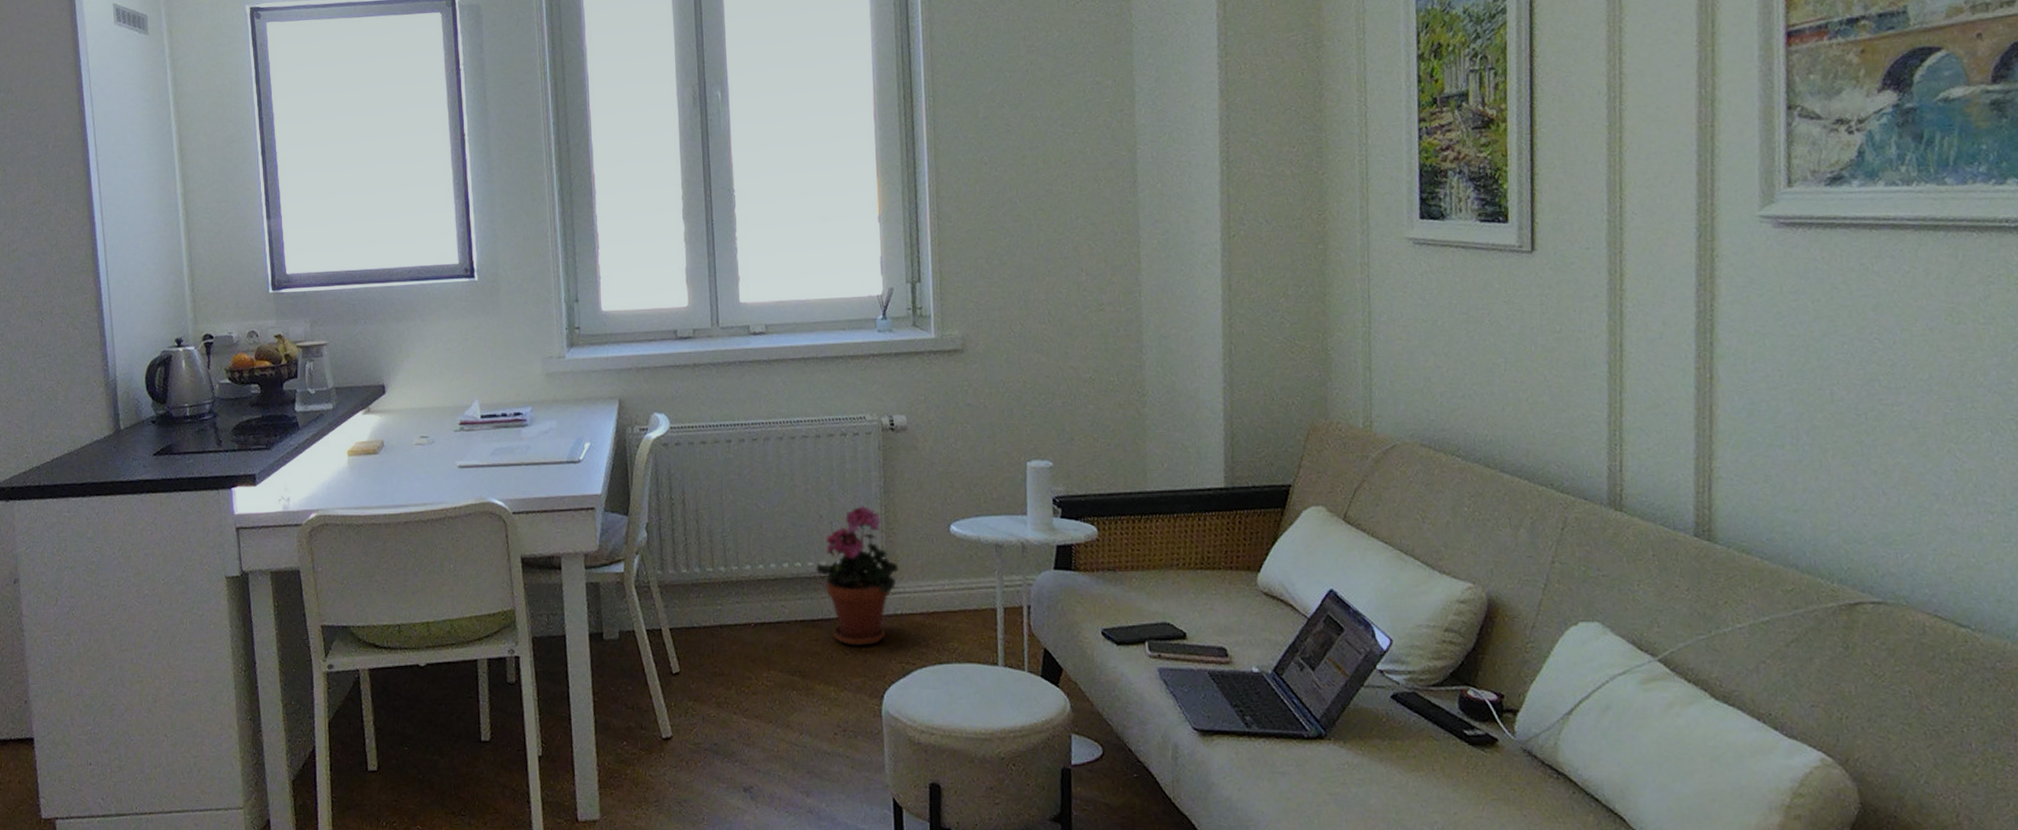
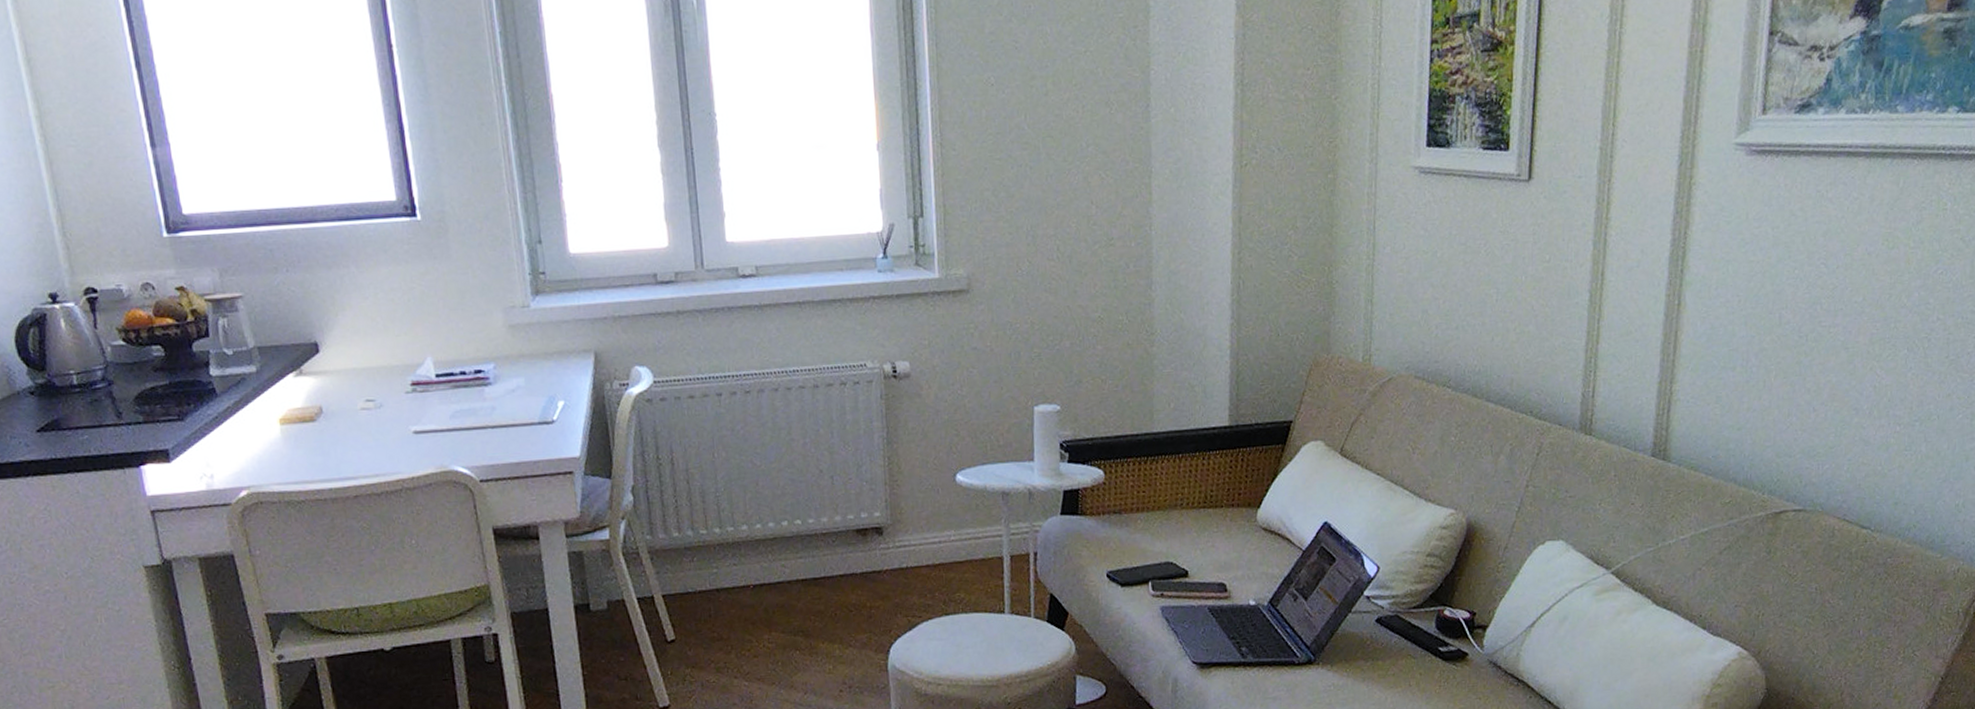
potted plant: present [816,505,899,647] -> none [817,457,903,603]

